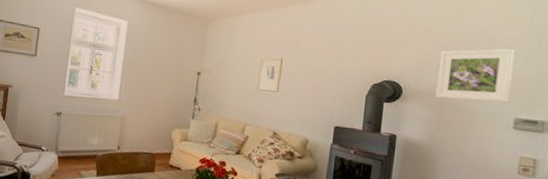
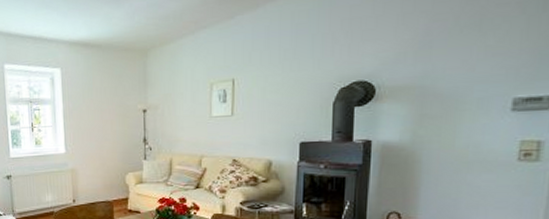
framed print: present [436,48,516,102] -> none [416,16,514,92]

